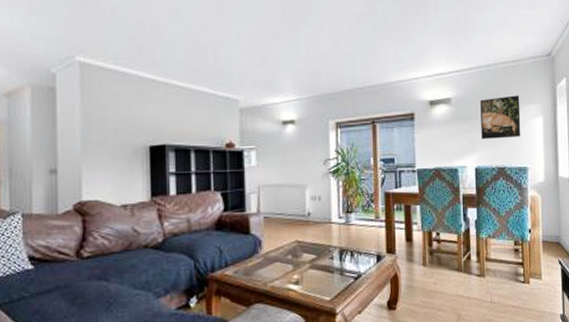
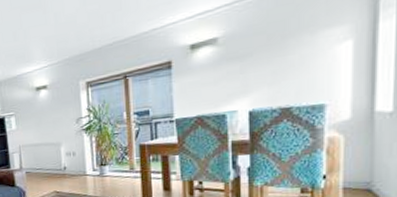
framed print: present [480,95,521,139] -> none [258,18,318,78]

